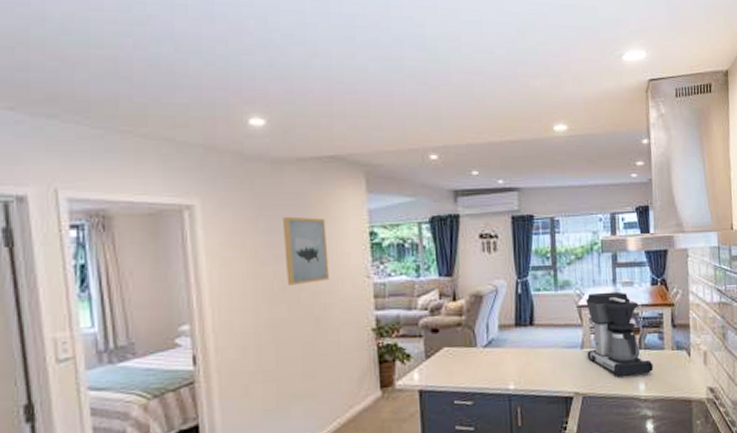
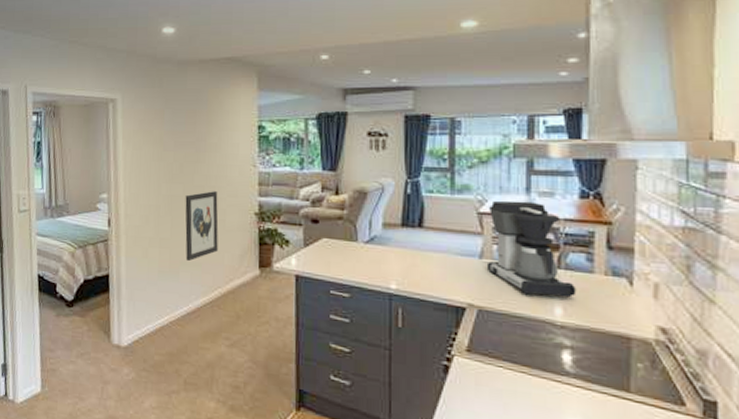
wall art: present [282,216,329,285] -> none [183,109,220,169]
wall art: none [291,309,333,394] -> present [185,191,219,262]

